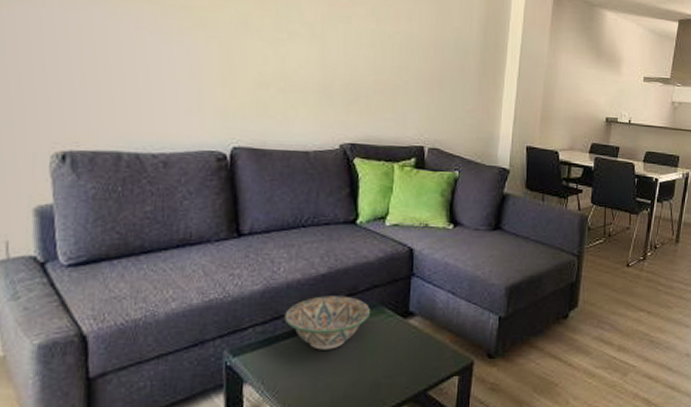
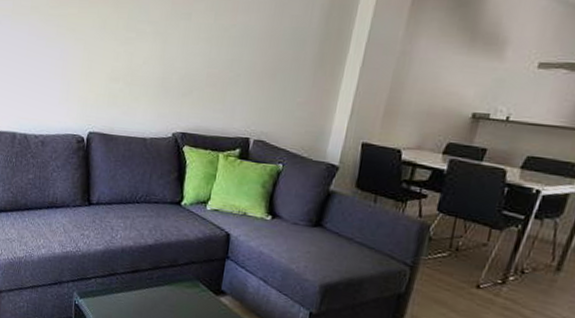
decorative bowl: present [284,296,371,350] -> none [118,263,188,309]

